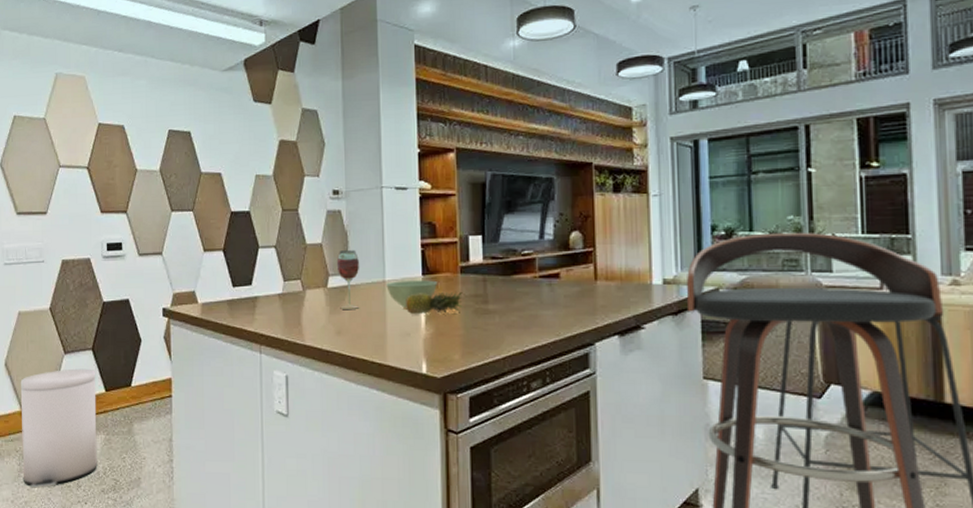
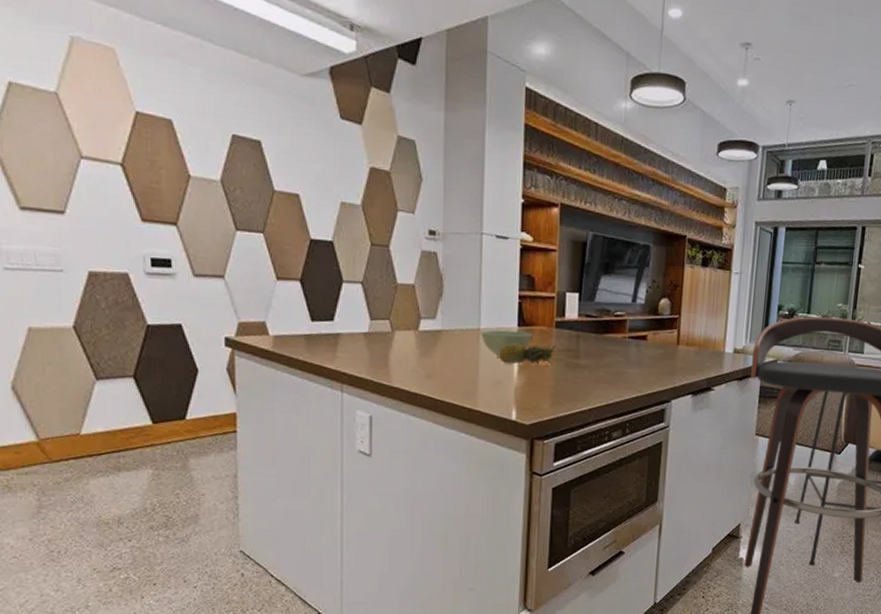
pedal bin: present [20,368,98,489] -> none [35,397,144,526]
wineglass: present [336,250,360,309] -> none [429,294,455,354]

